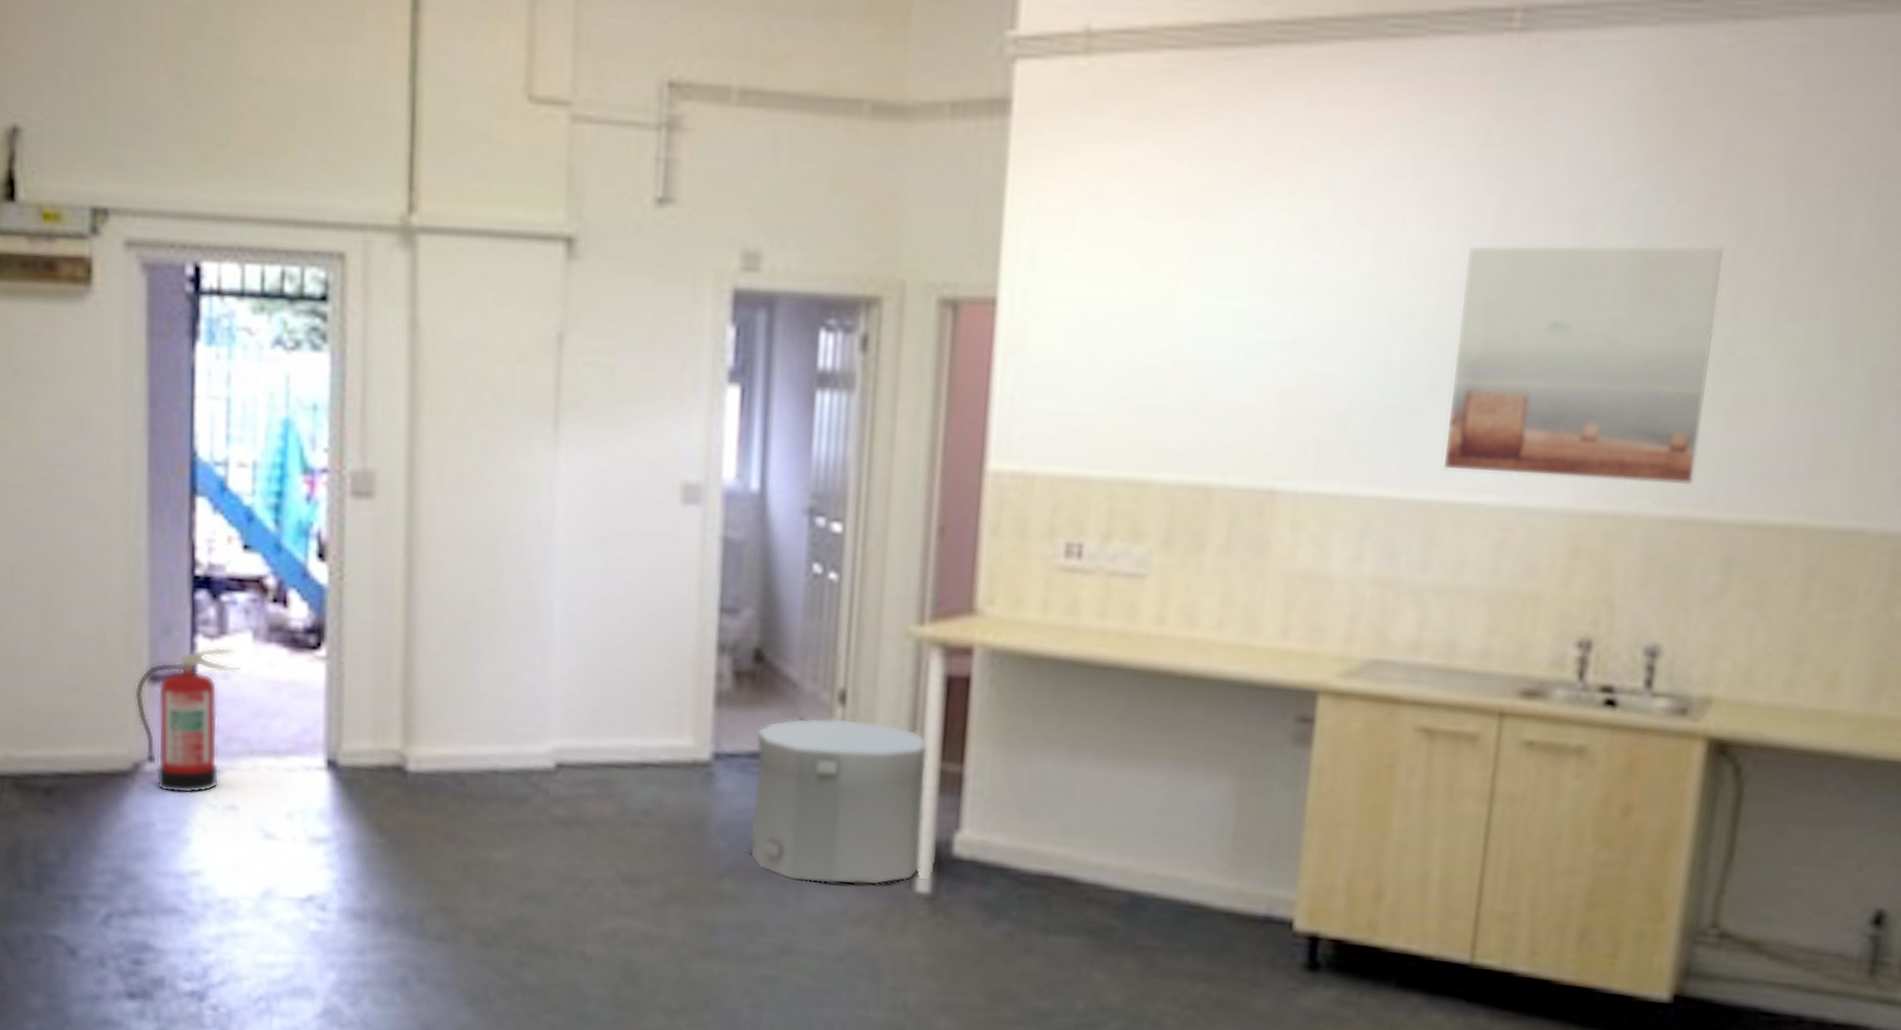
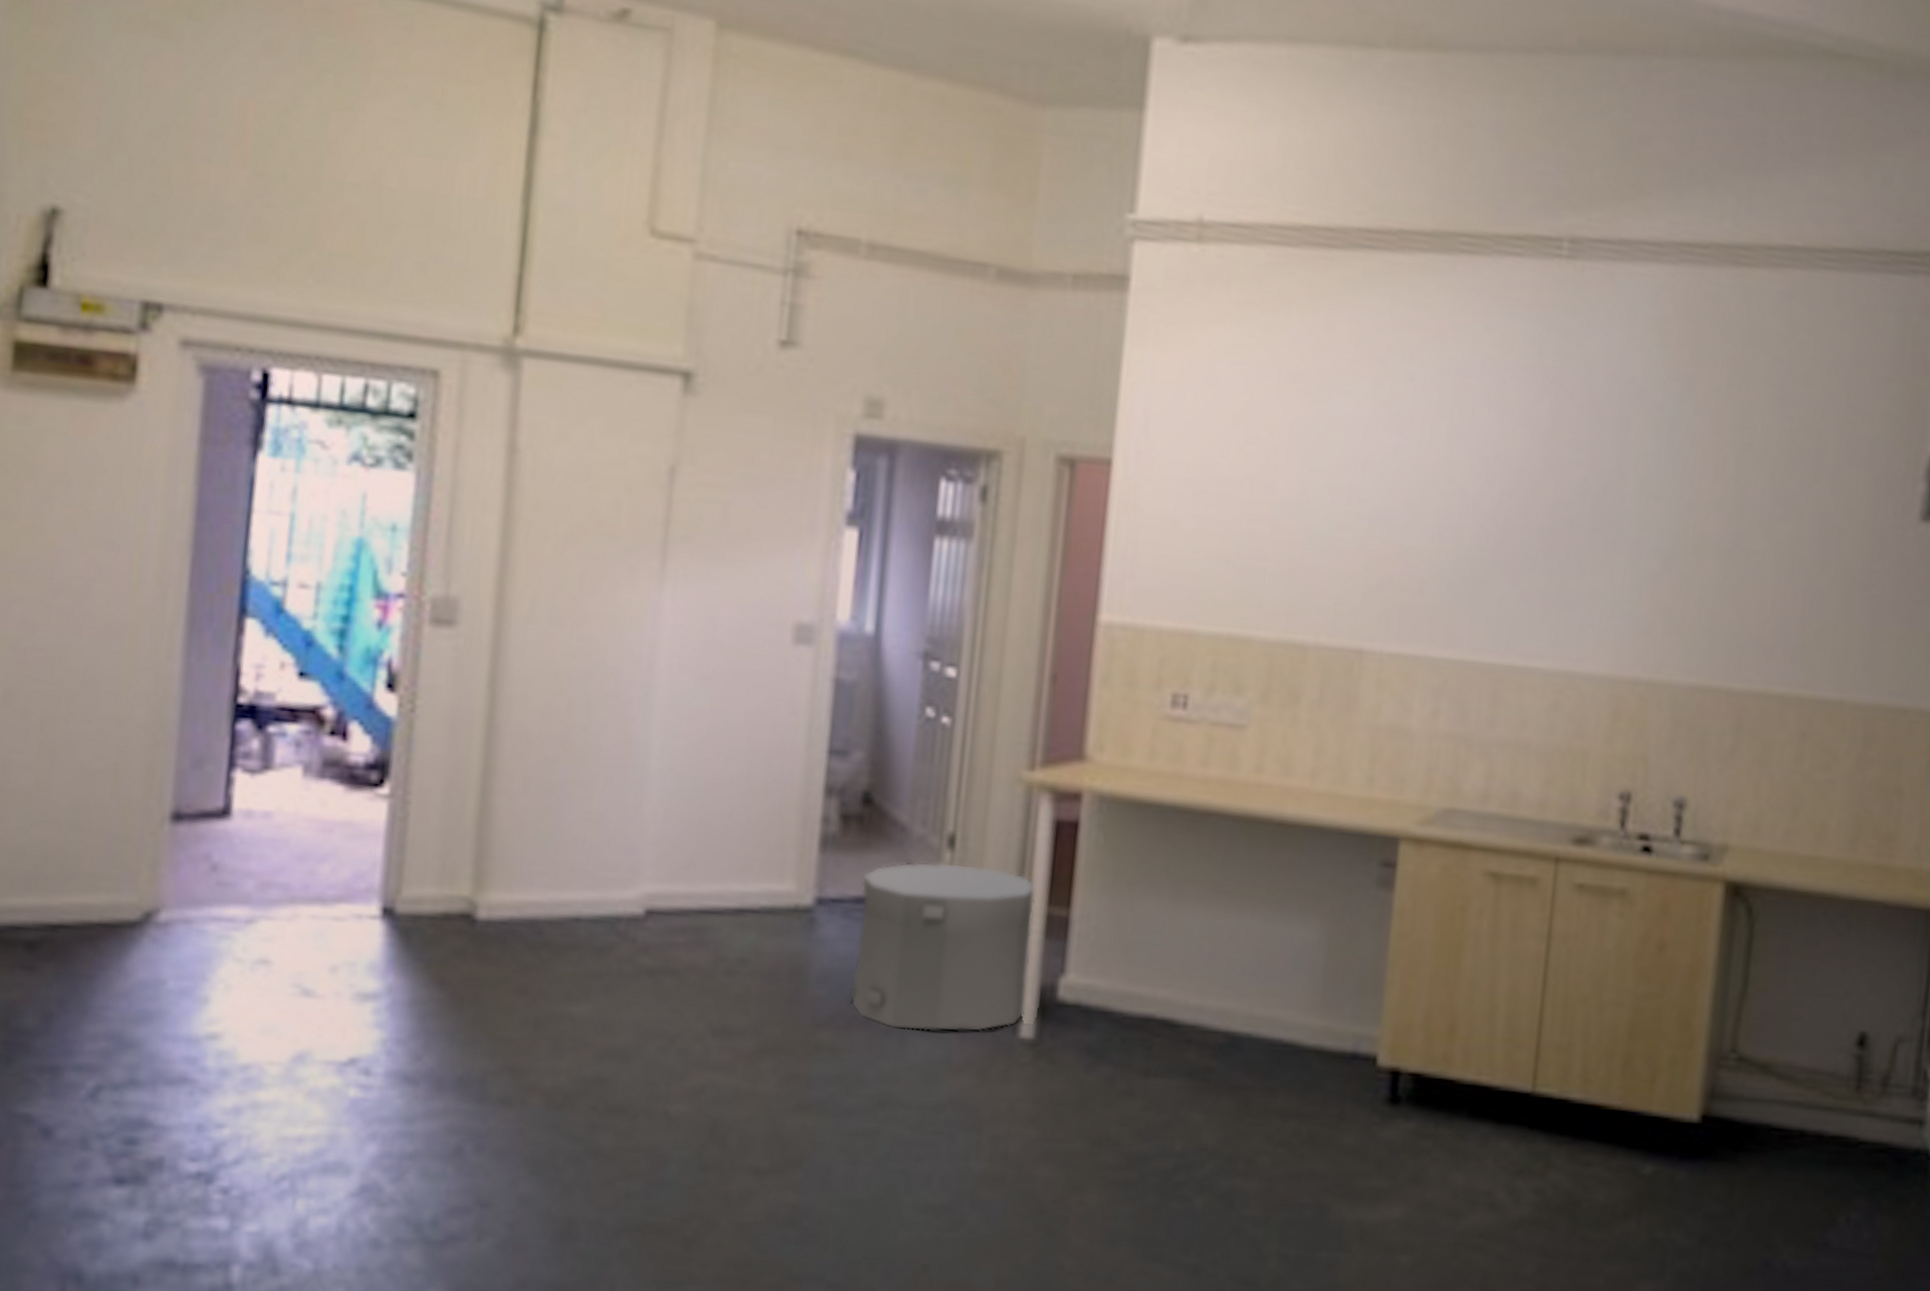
fire extinguisher: present [134,646,241,795] -> none [151,782,286,947]
wall art: present [1444,245,1723,484] -> none [1508,439,1730,656]

